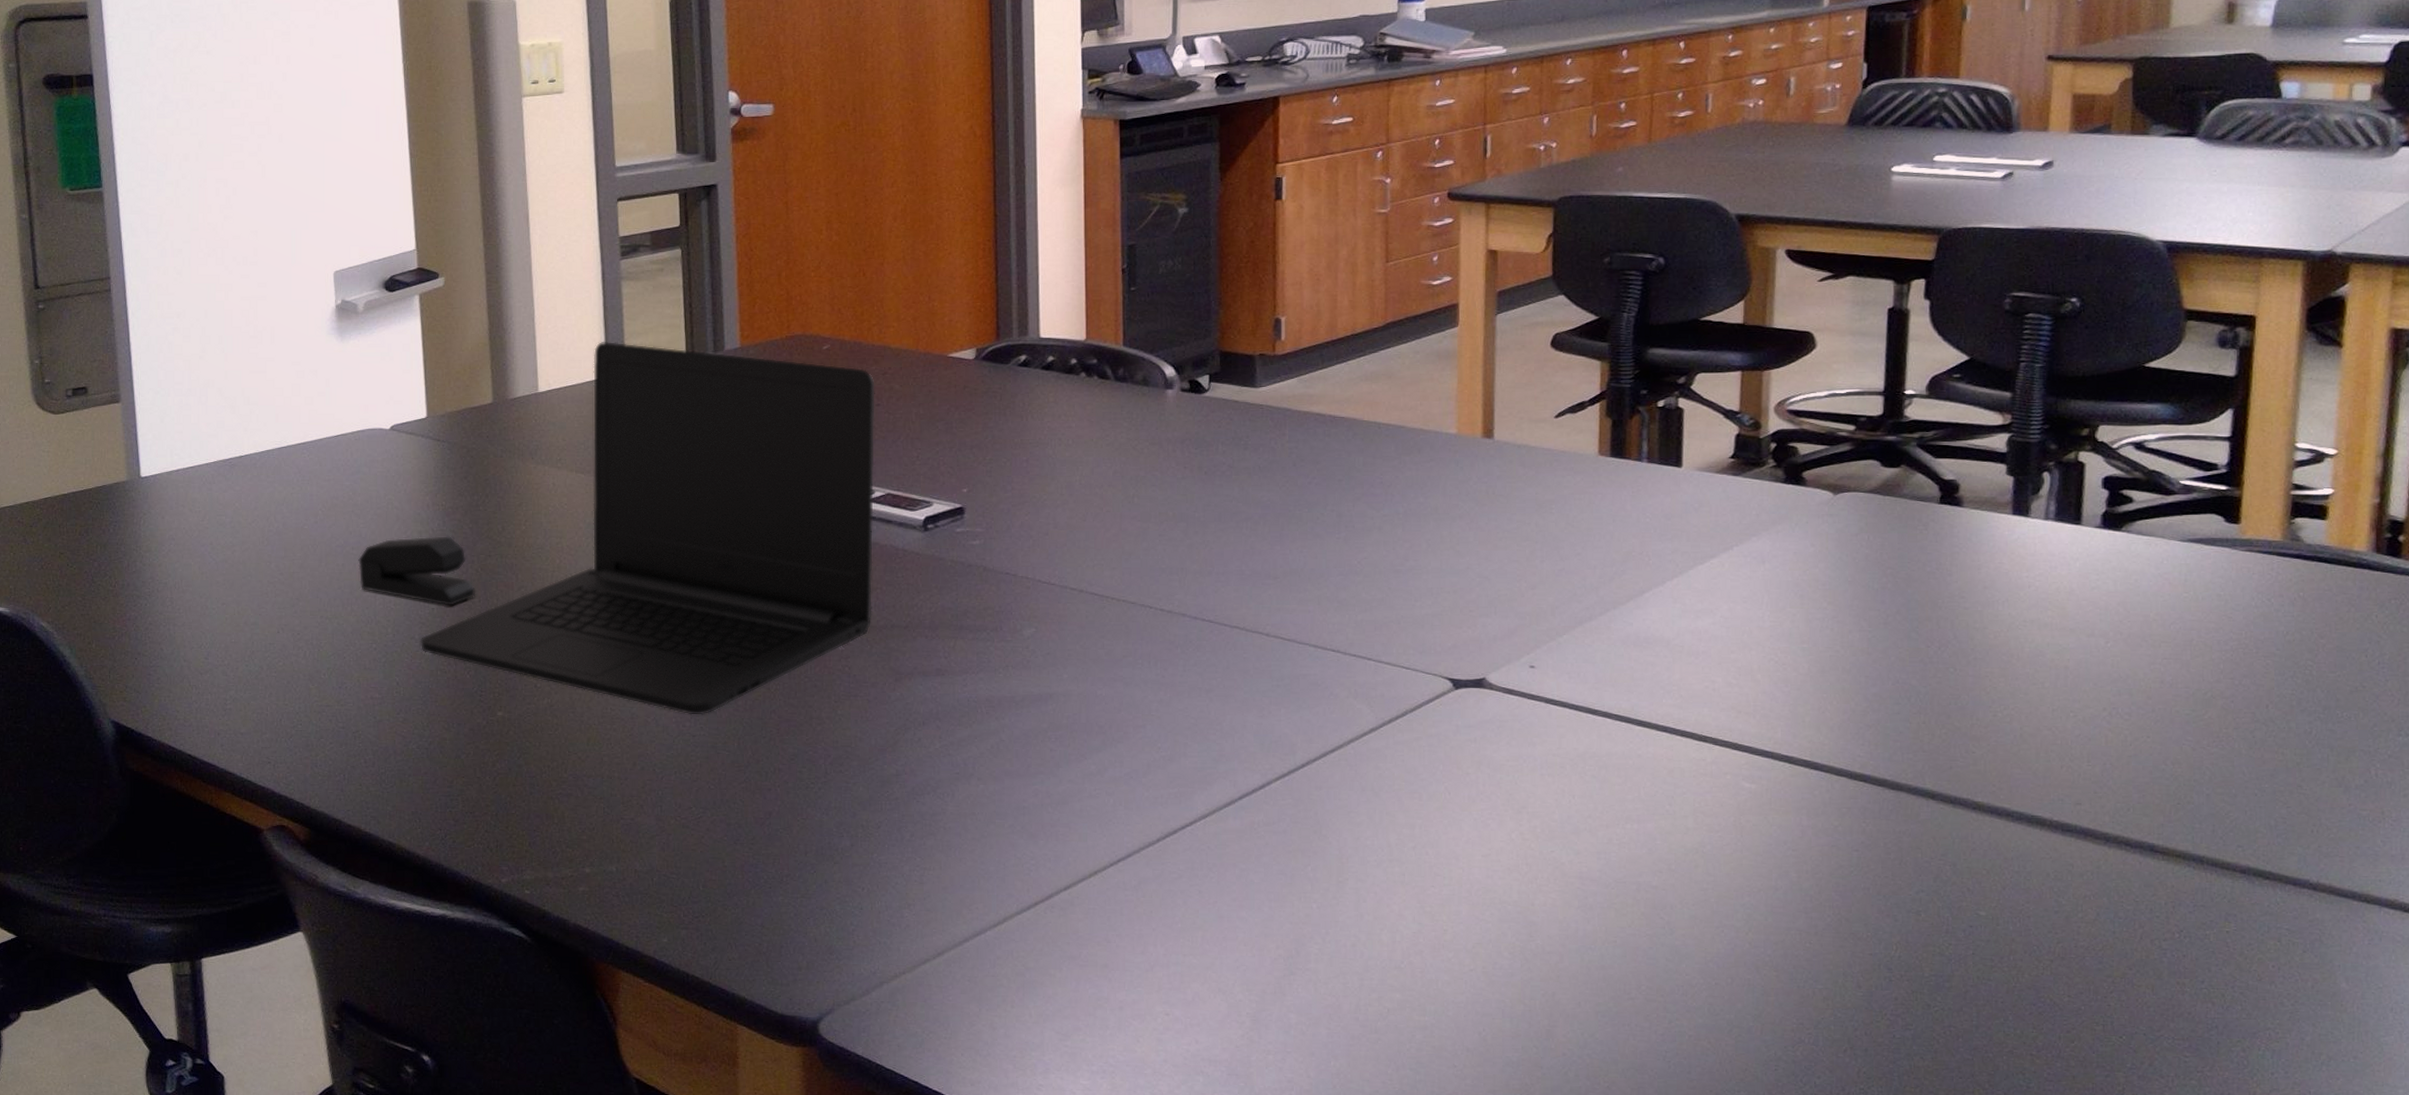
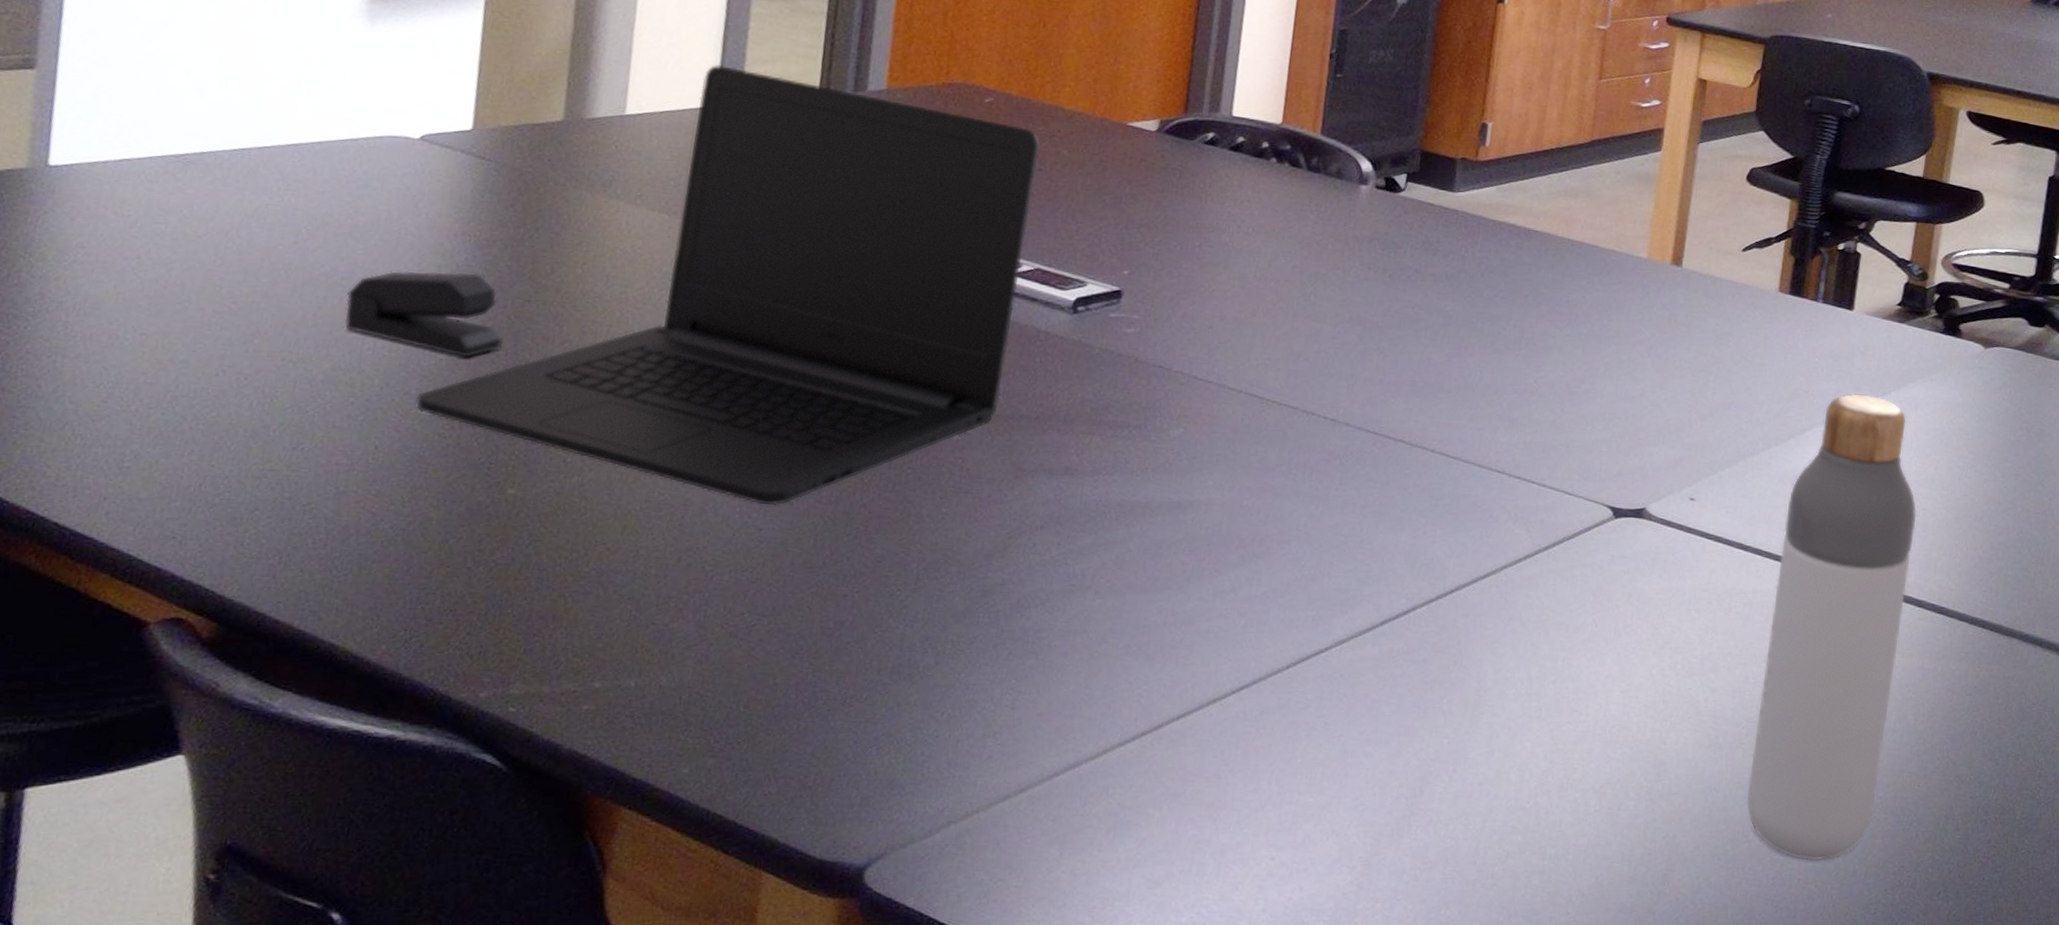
bottle: none [1624,551,1777,1018] -> present [1746,393,1917,861]

